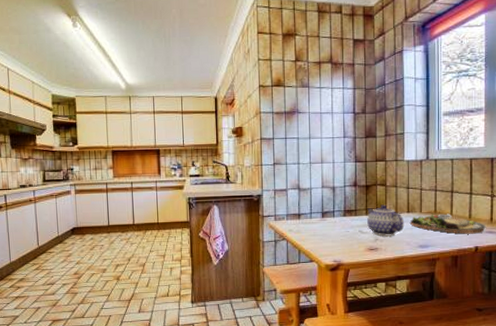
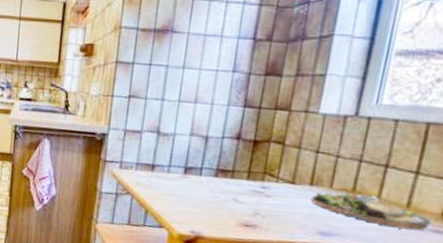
teapot: present [367,204,405,237] -> none [246,169,303,214]

